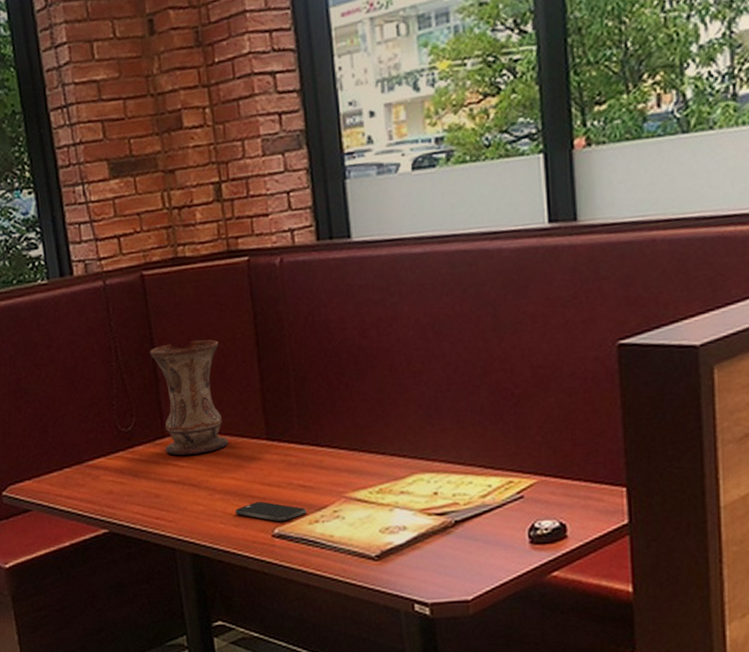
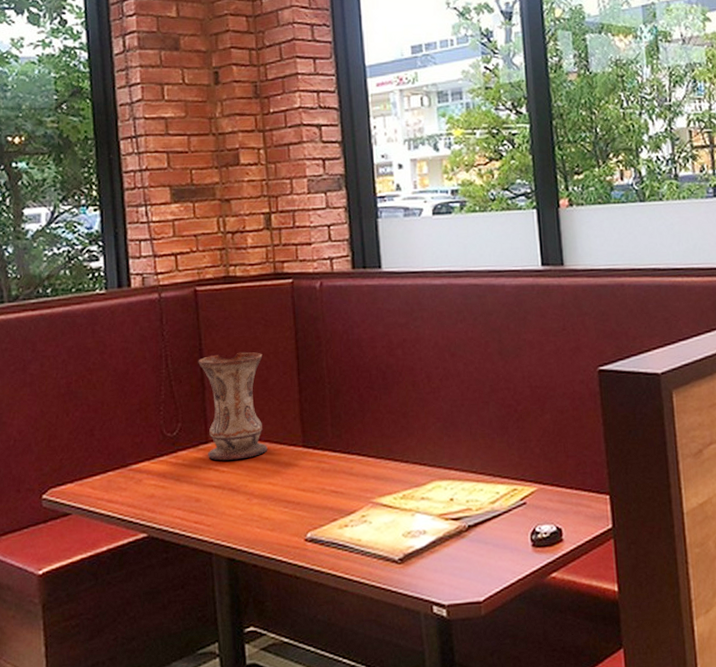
smartphone: present [234,502,307,522] -> none [270,506,337,526]

